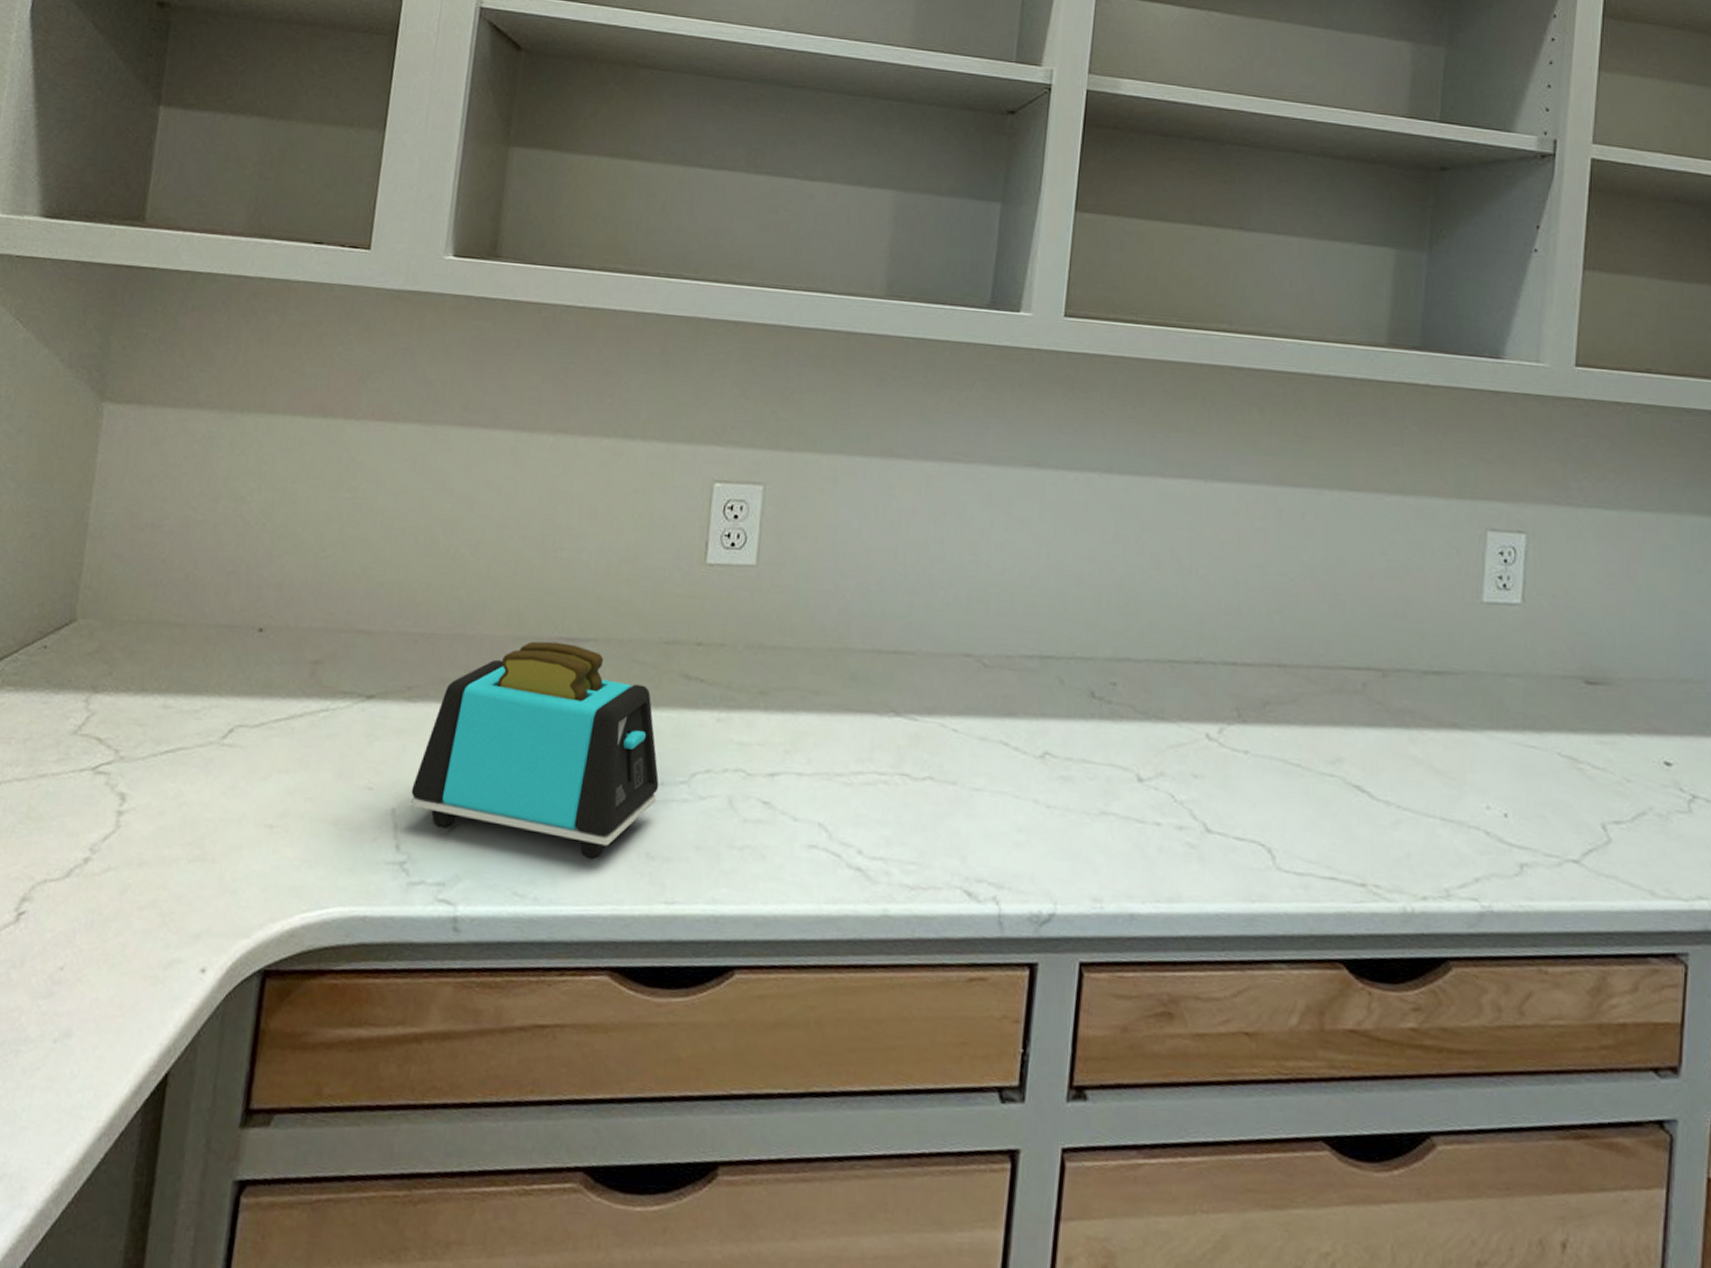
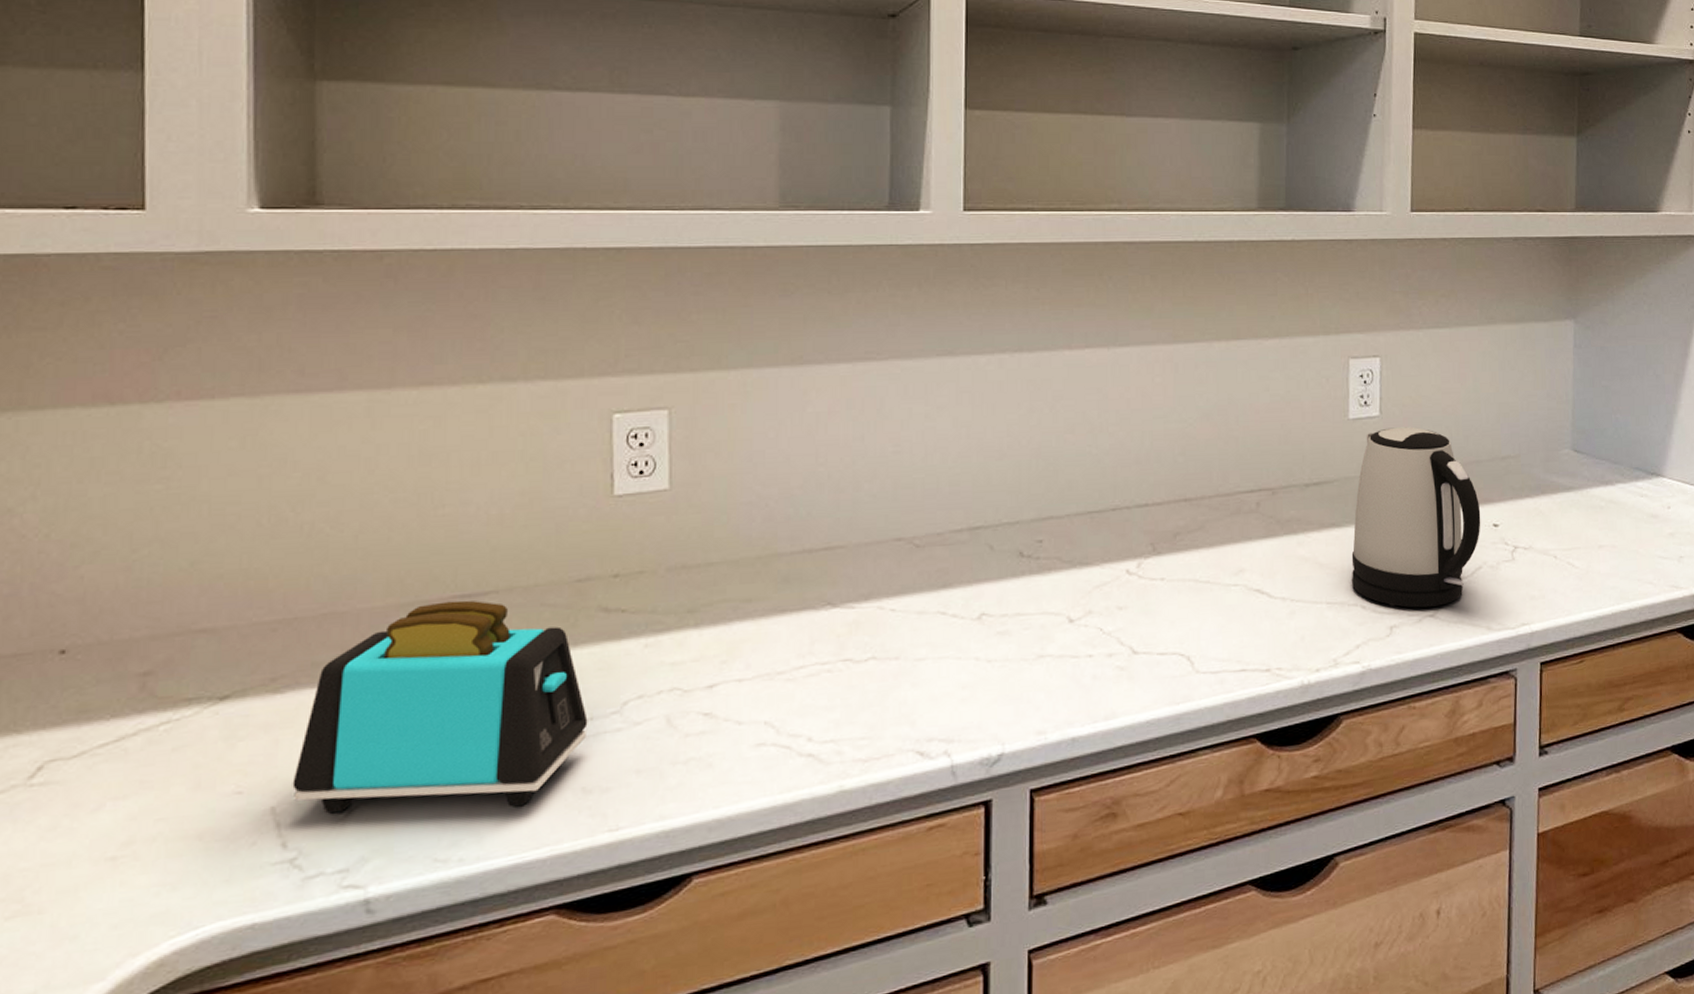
kettle: none [1473,620,1648,852] -> present [1351,427,1481,608]

